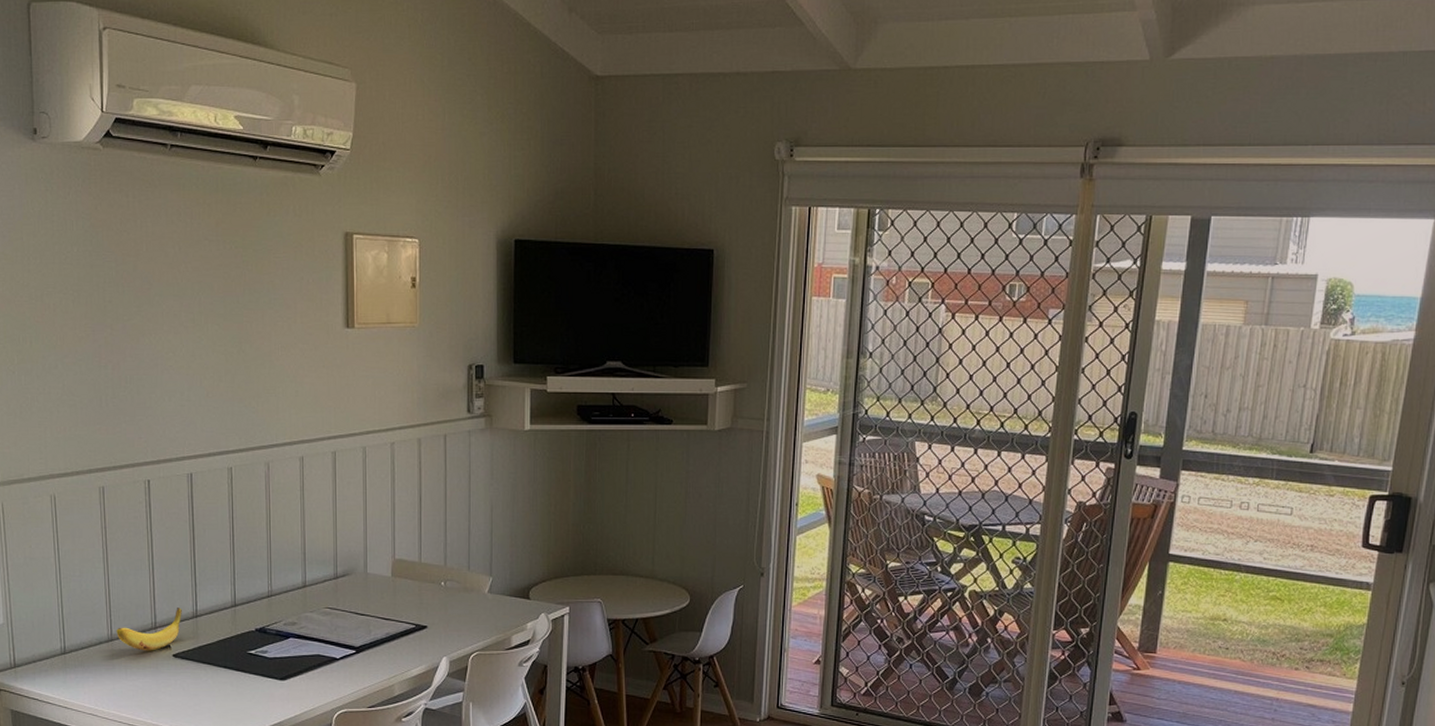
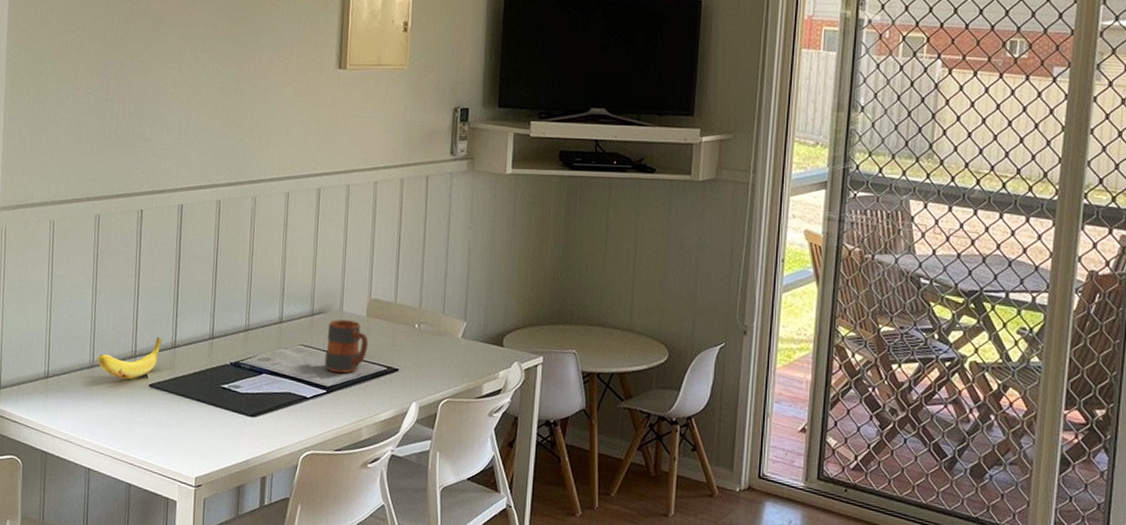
mug: none [352,581,395,634] -> present [324,319,369,374]

